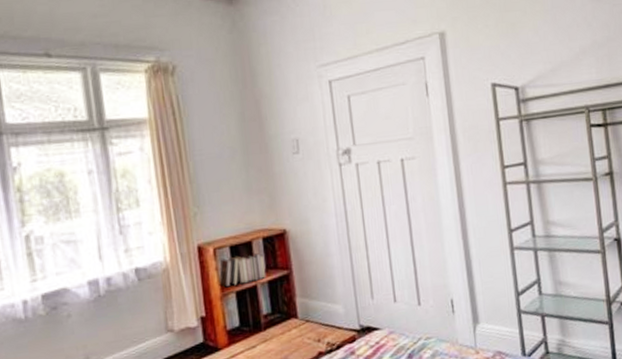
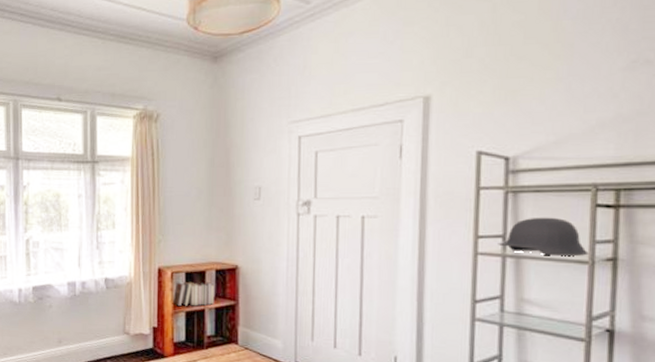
hat: none [521,140,592,178] -> present [498,217,589,257]

